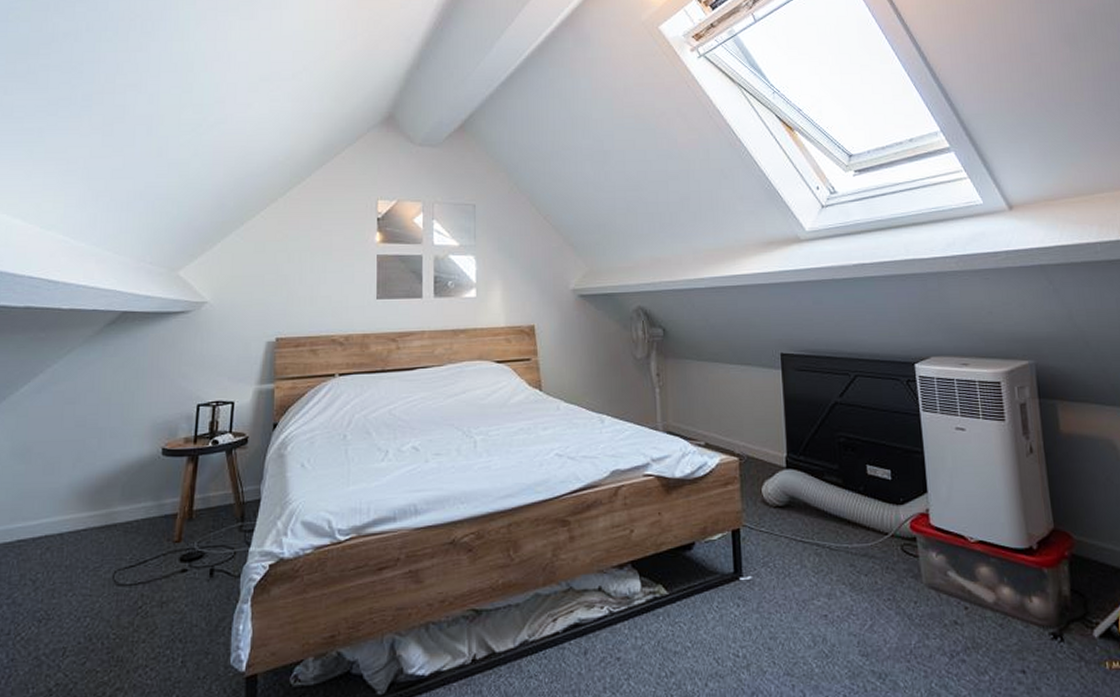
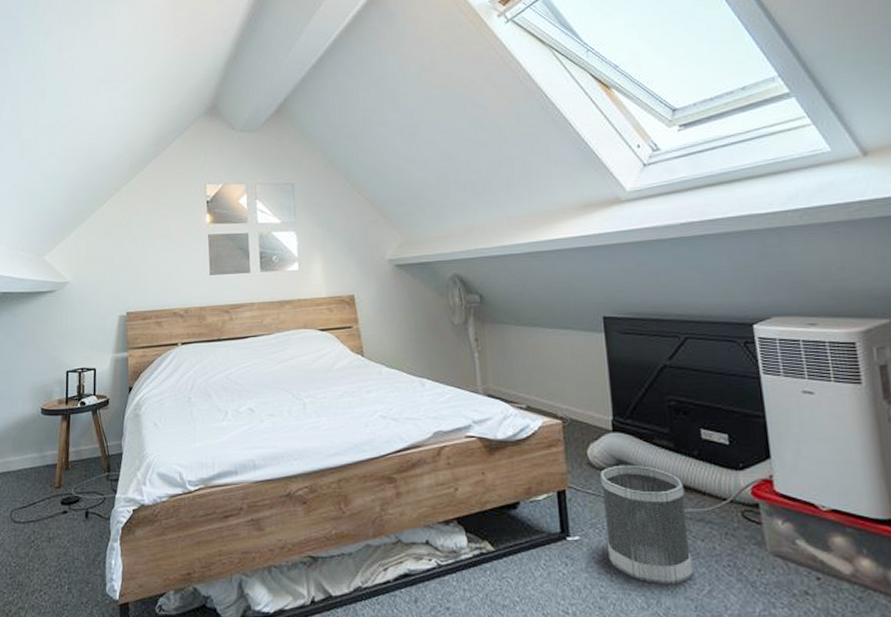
wastebasket: none [774,501,857,622] -> present [600,464,694,585]

